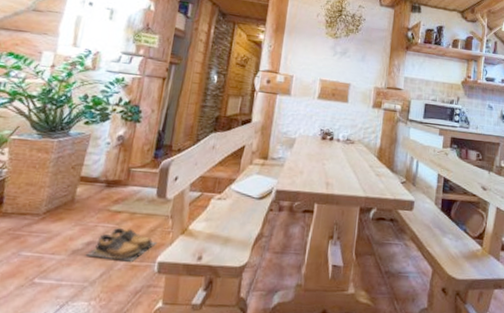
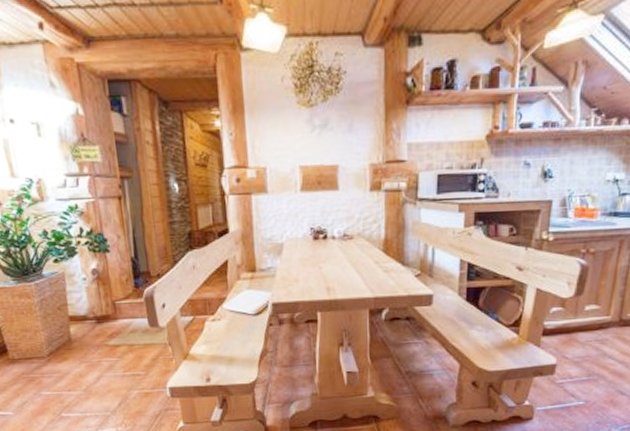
shoes: present [85,227,158,262] -> none [99,359,164,390]

